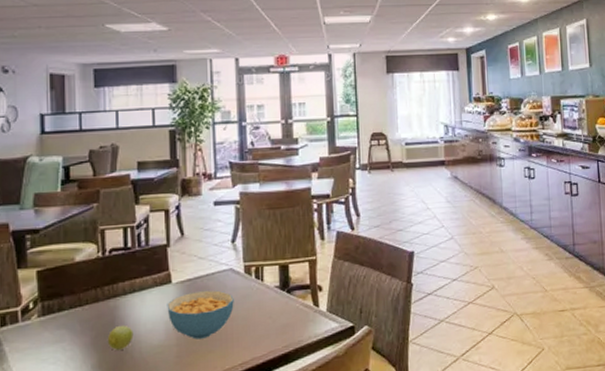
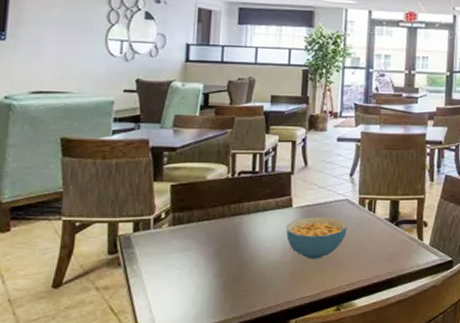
fruit: present [107,326,134,350] -> none [229,241,254,262]

